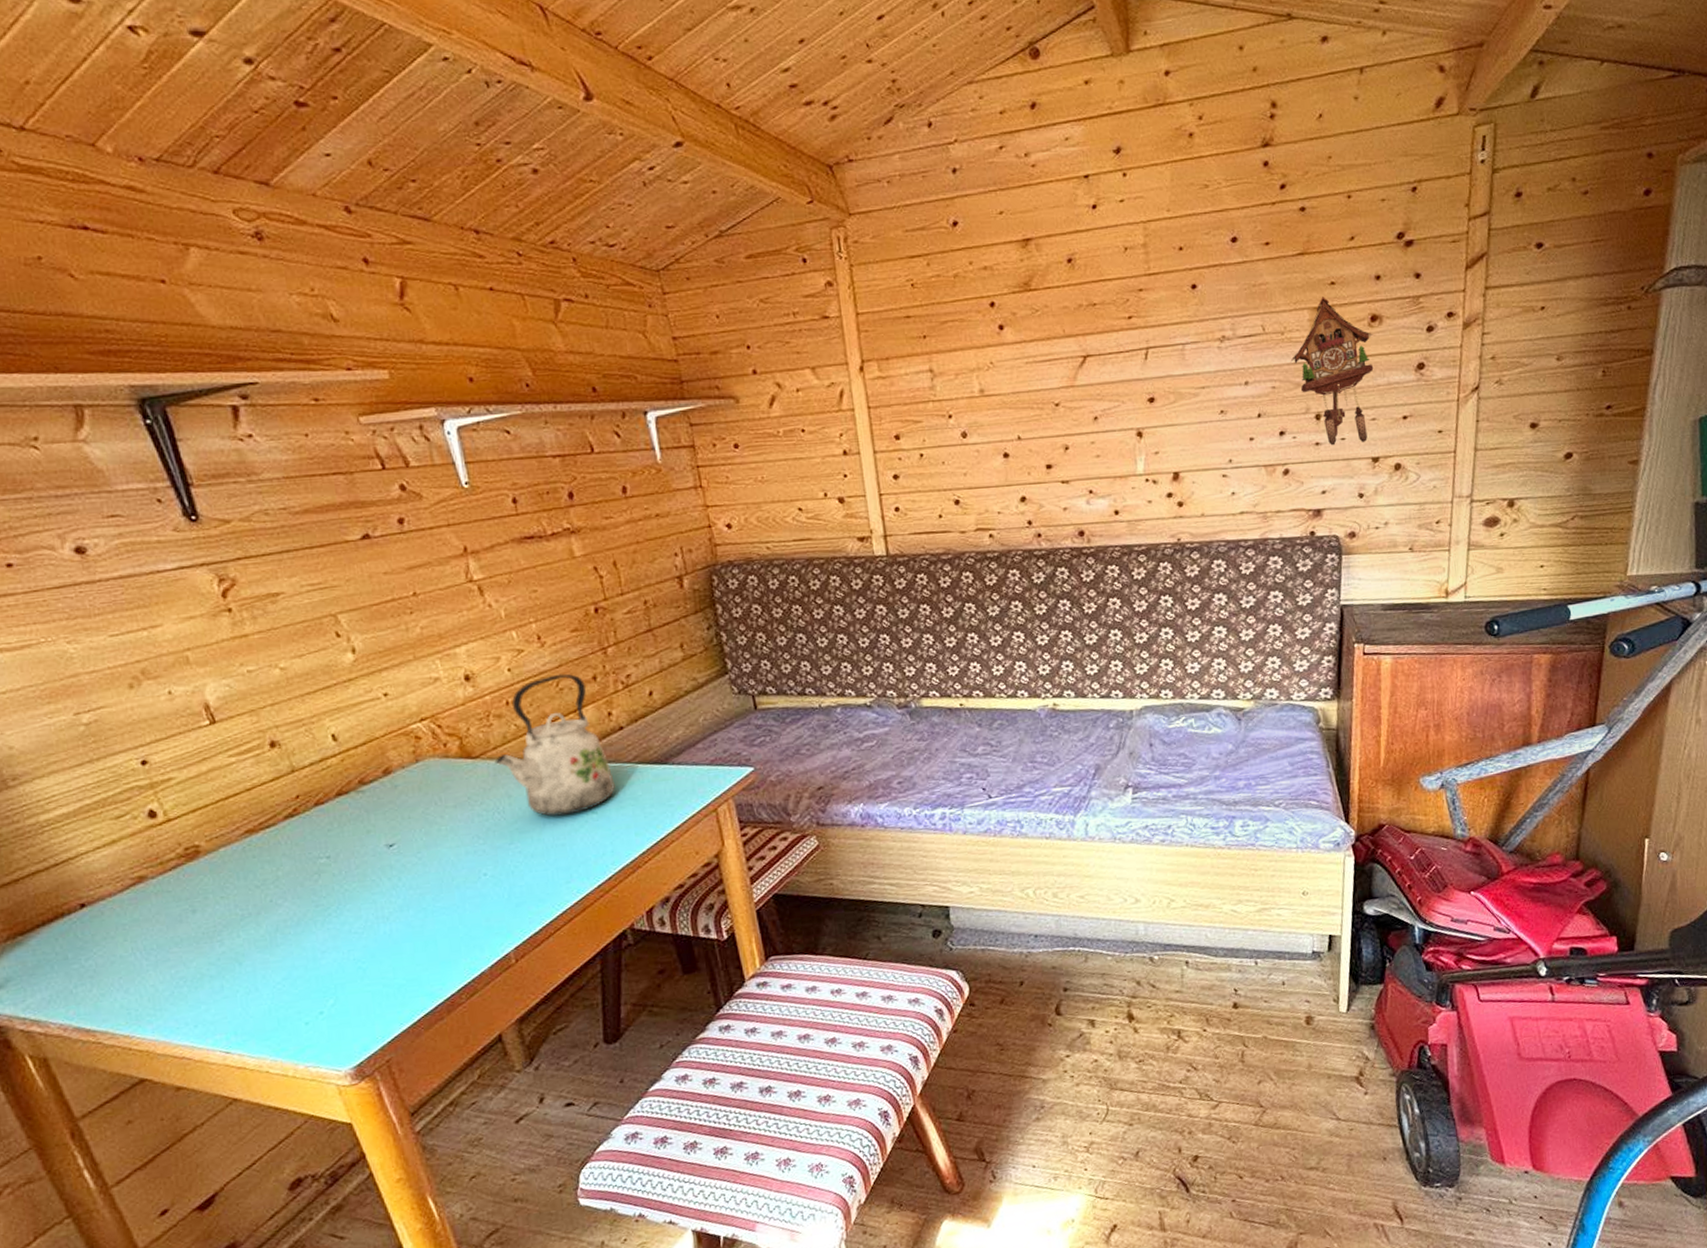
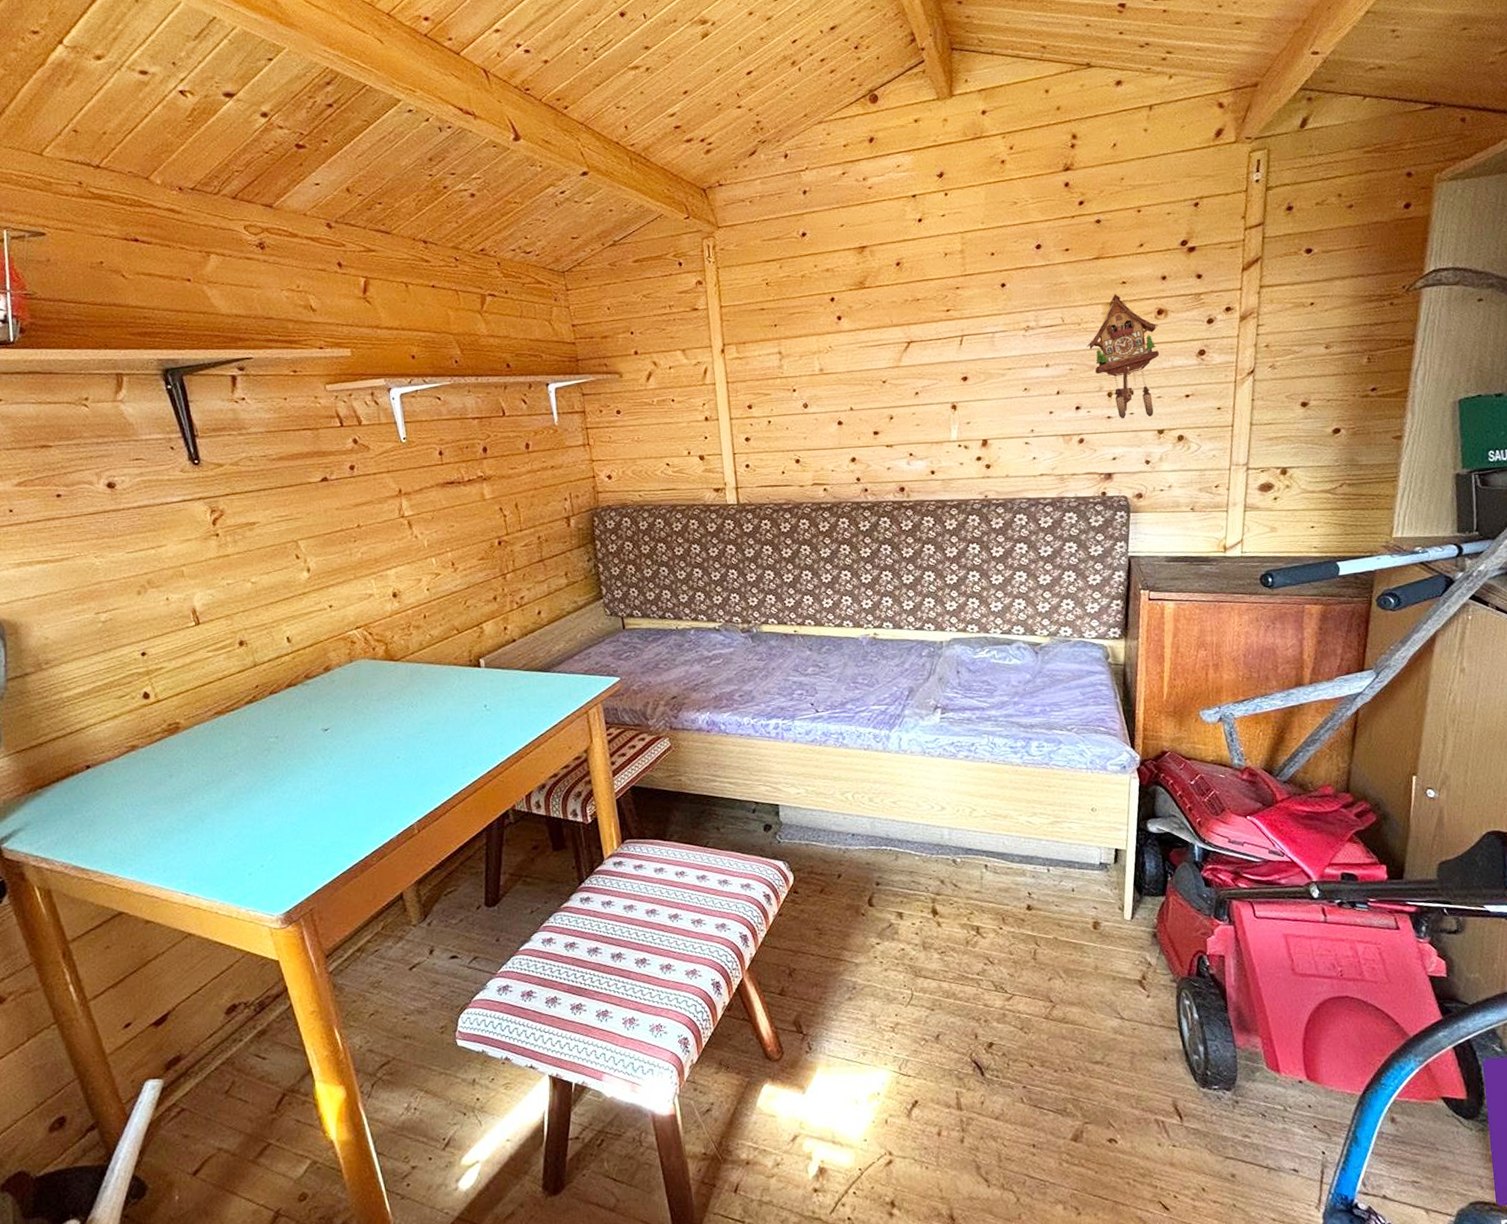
kettle: present [494,673,615,816] -> none [412,594,506,712]

